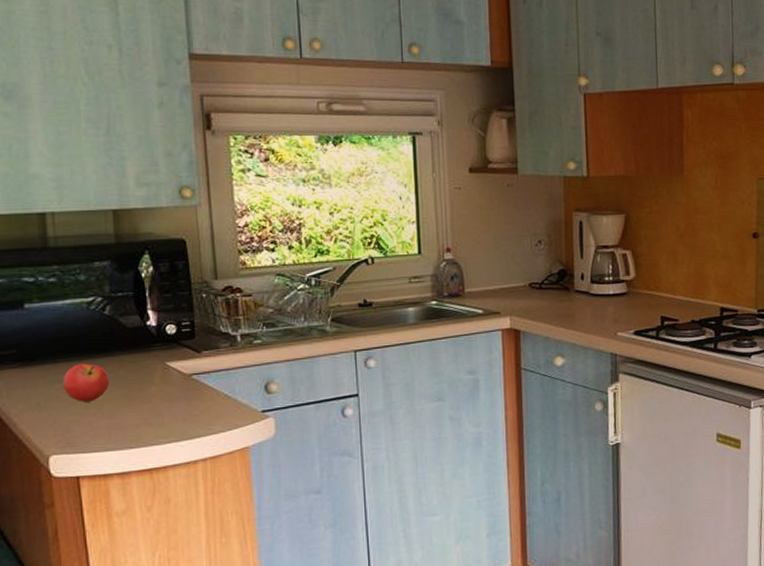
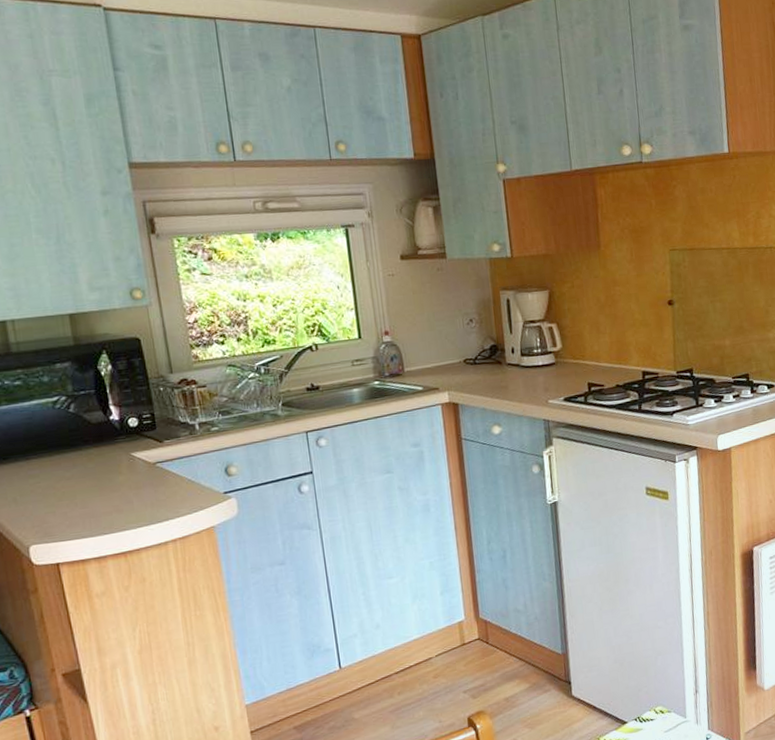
fruit: present [62,363,110,402] -> none [35,458,80,495]

